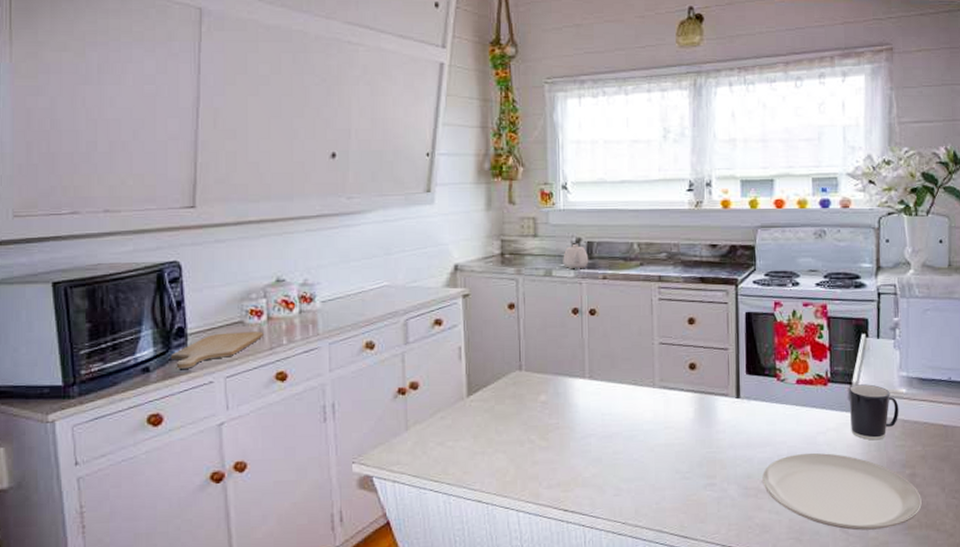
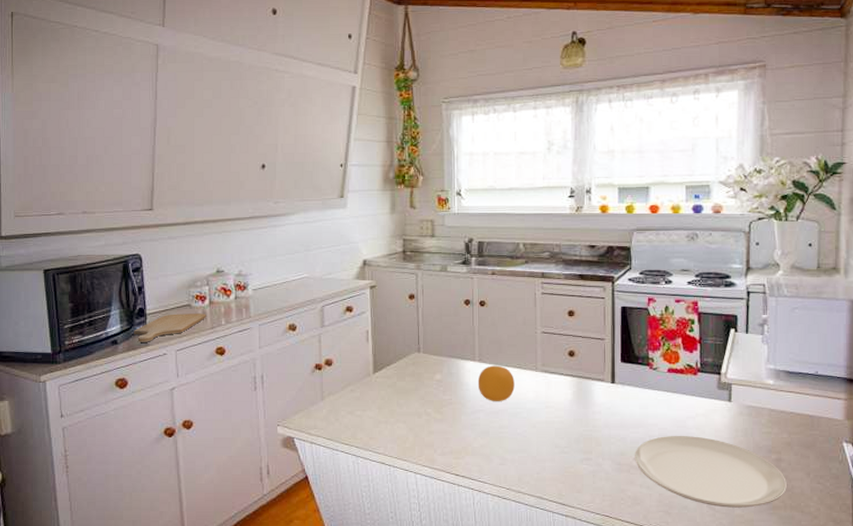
teapot: present [563,244,589,270] -> none [457,244,480,266]
fruit: none [588,382,630,424] -> present [477,365,515,401]
mug: present [848,384,899,441] -> none [717,375,766,427]

